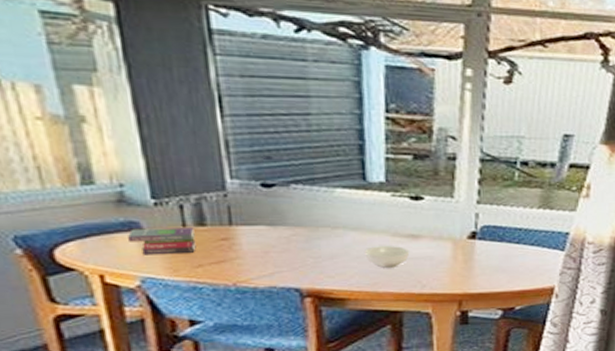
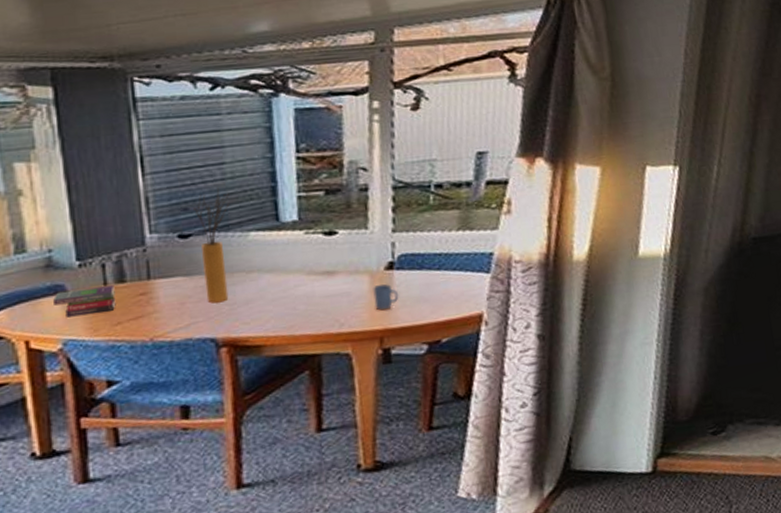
vase: none [277,139,316,255] -> present [194,188,230,303]
bowl: present [365,246,410,268] -> none [280,284,326,309]
mug: none [455,252,479,276] -> present [373,284,399,311]

